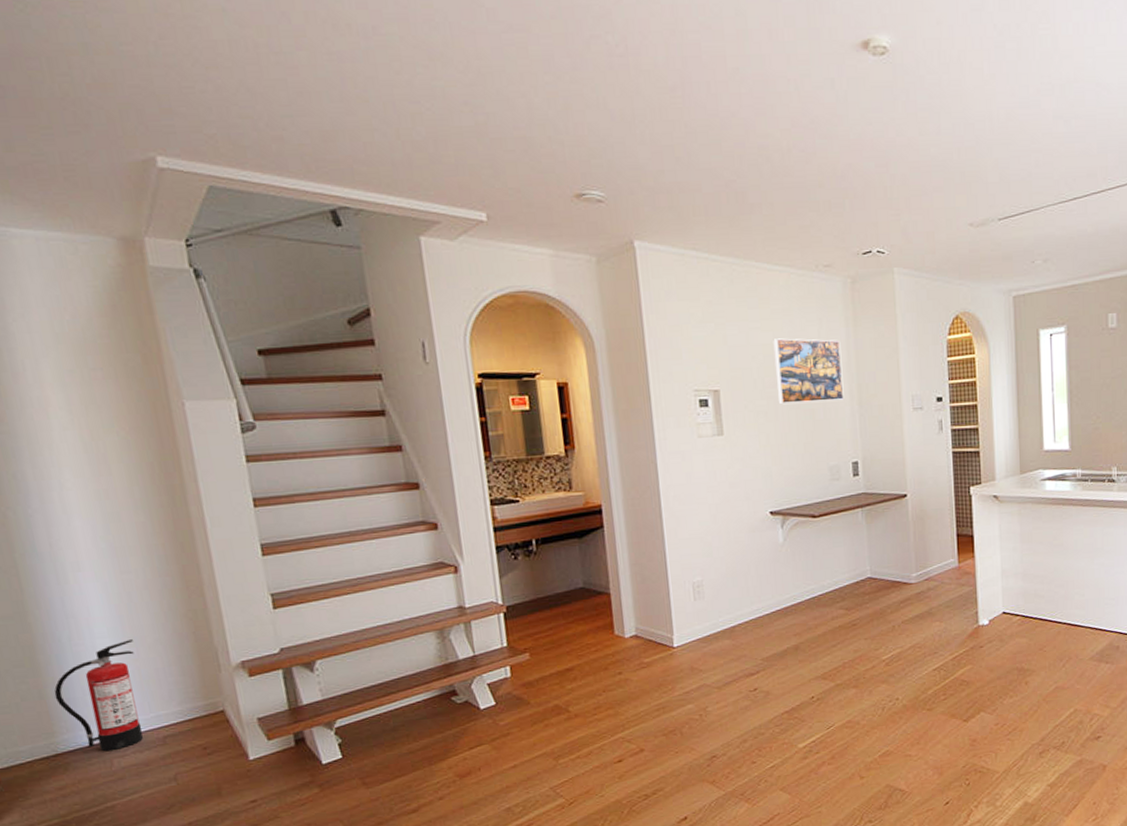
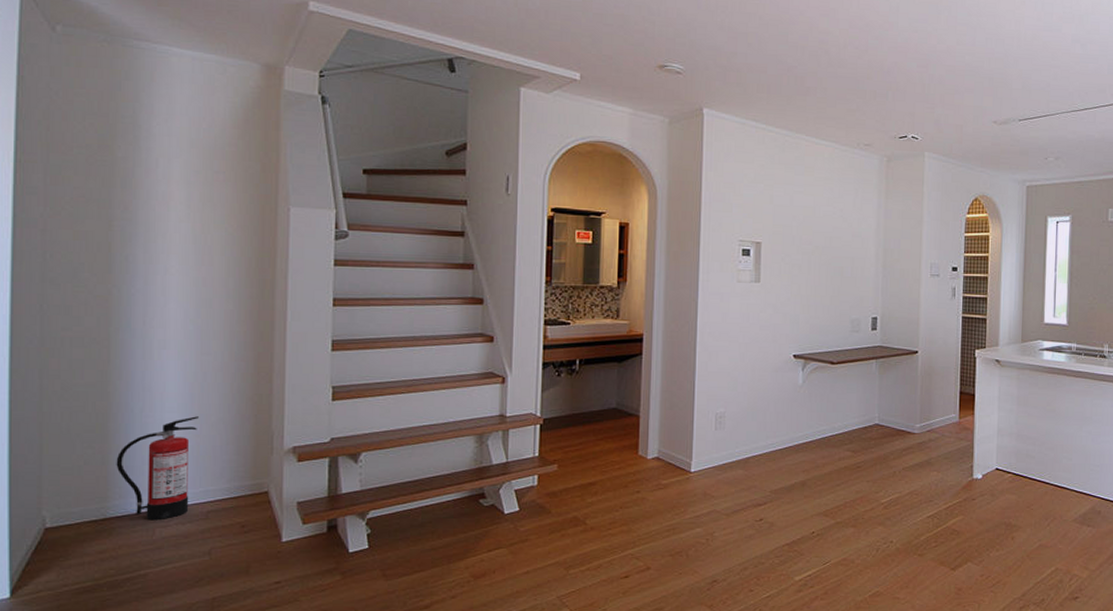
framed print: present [773,338,844,404] -> none [812,202,872,261]

